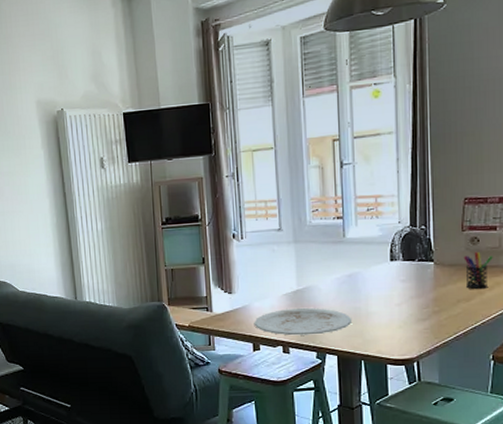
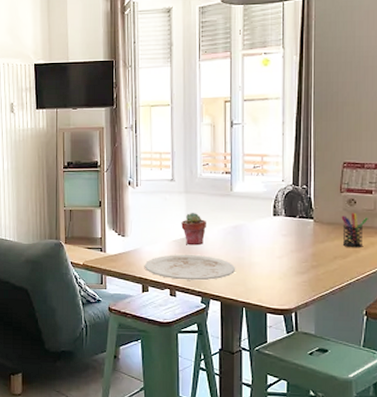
potted succulent: none [291,262,319,298] -> present [181,212,206,246]

